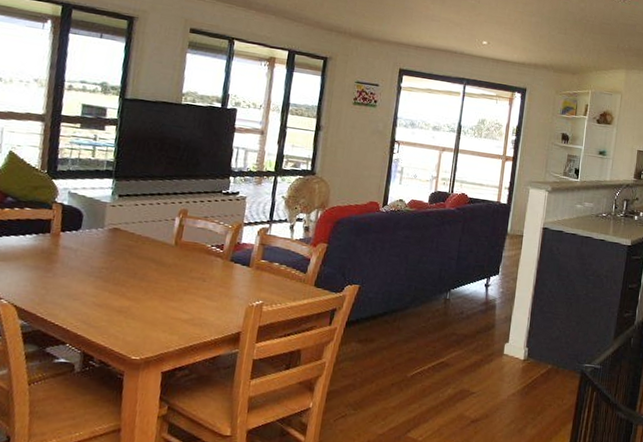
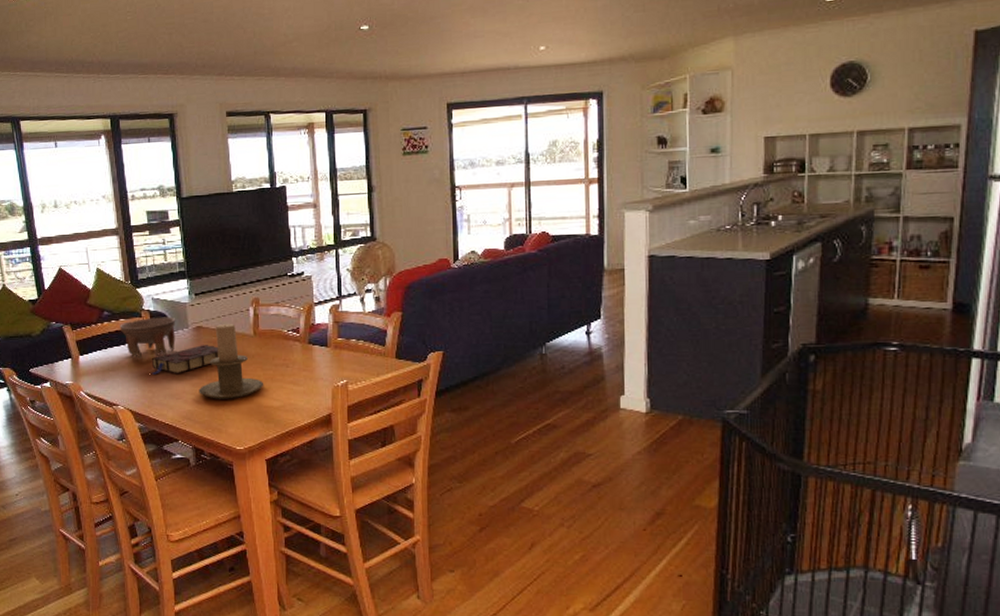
bowl: none [23,211,92,252] -> present [120,317,176,359]
book: none [50,247,134,274] -> present [151,345,219,375]
candle holder: none [101,229,176,307] -> present [198,324,264,399]

